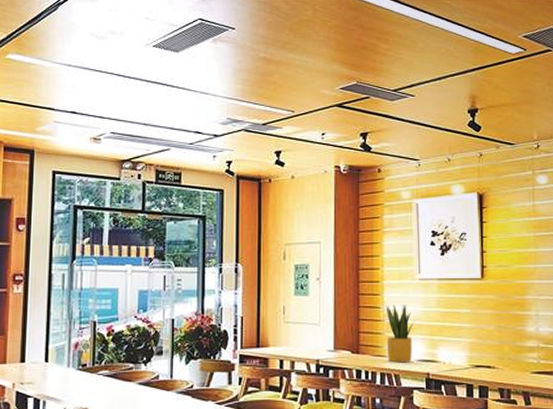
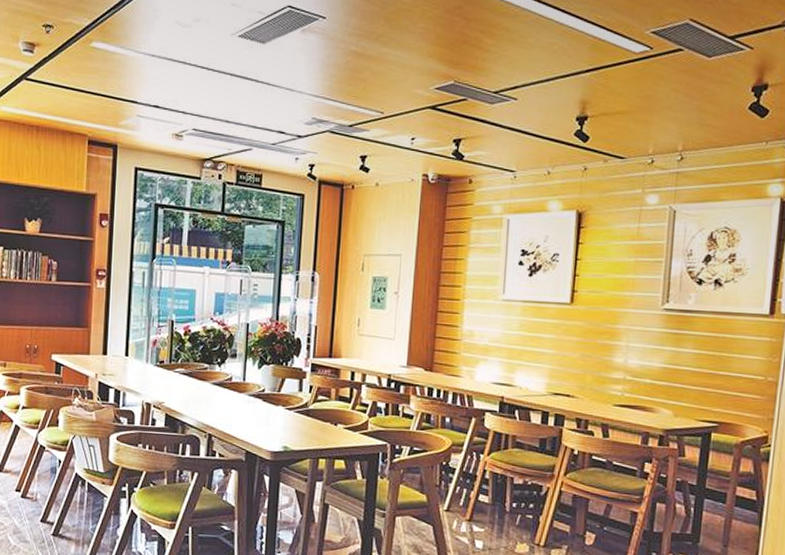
planter: present [385,304,415,363] -> none [462,324,494,385]

